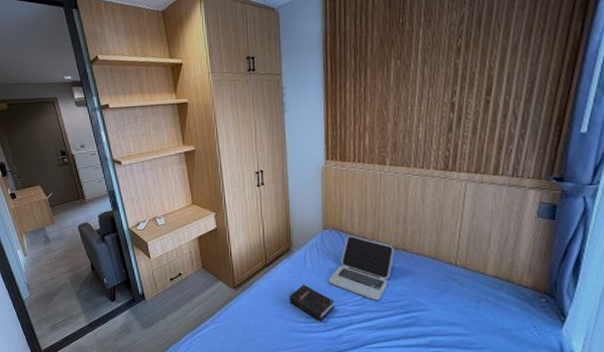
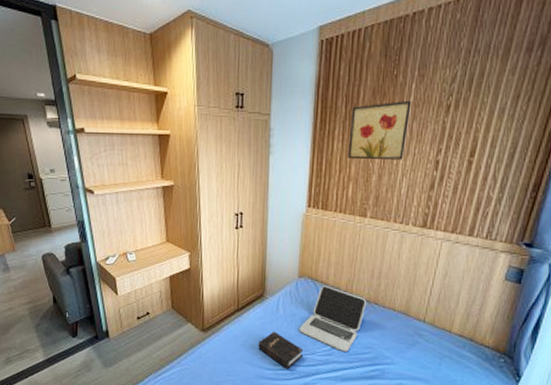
wall art: none [361,46,421,110] -> present [348,100,412,160]

